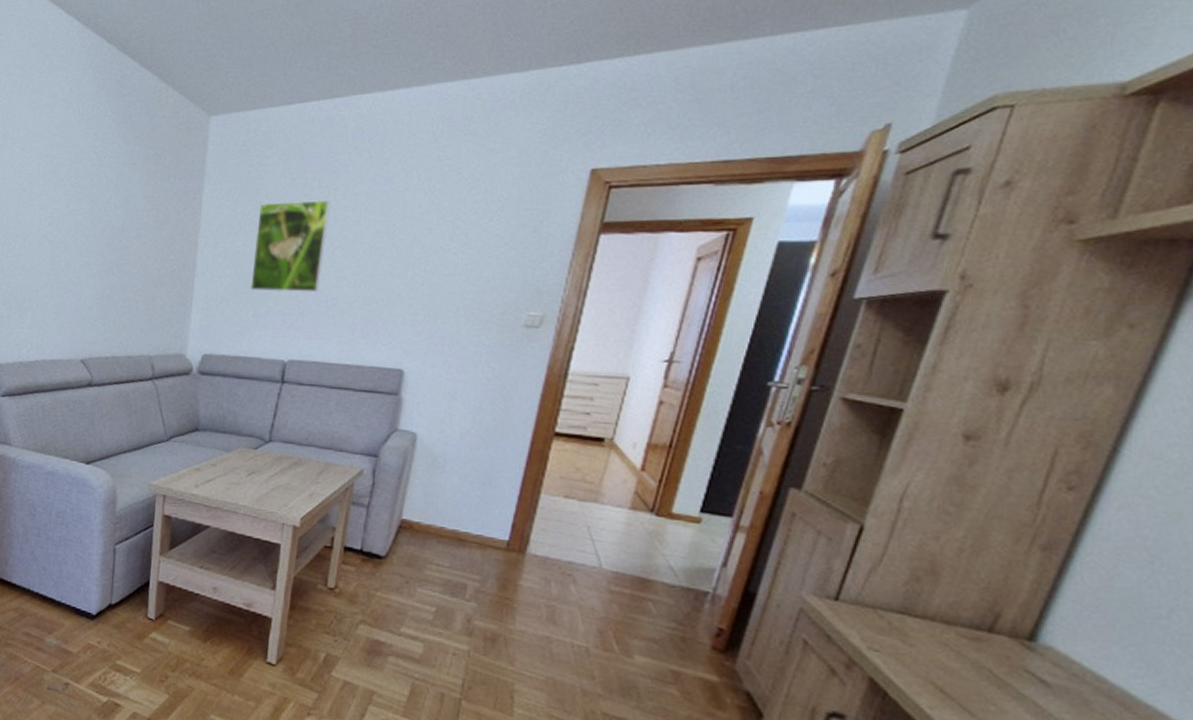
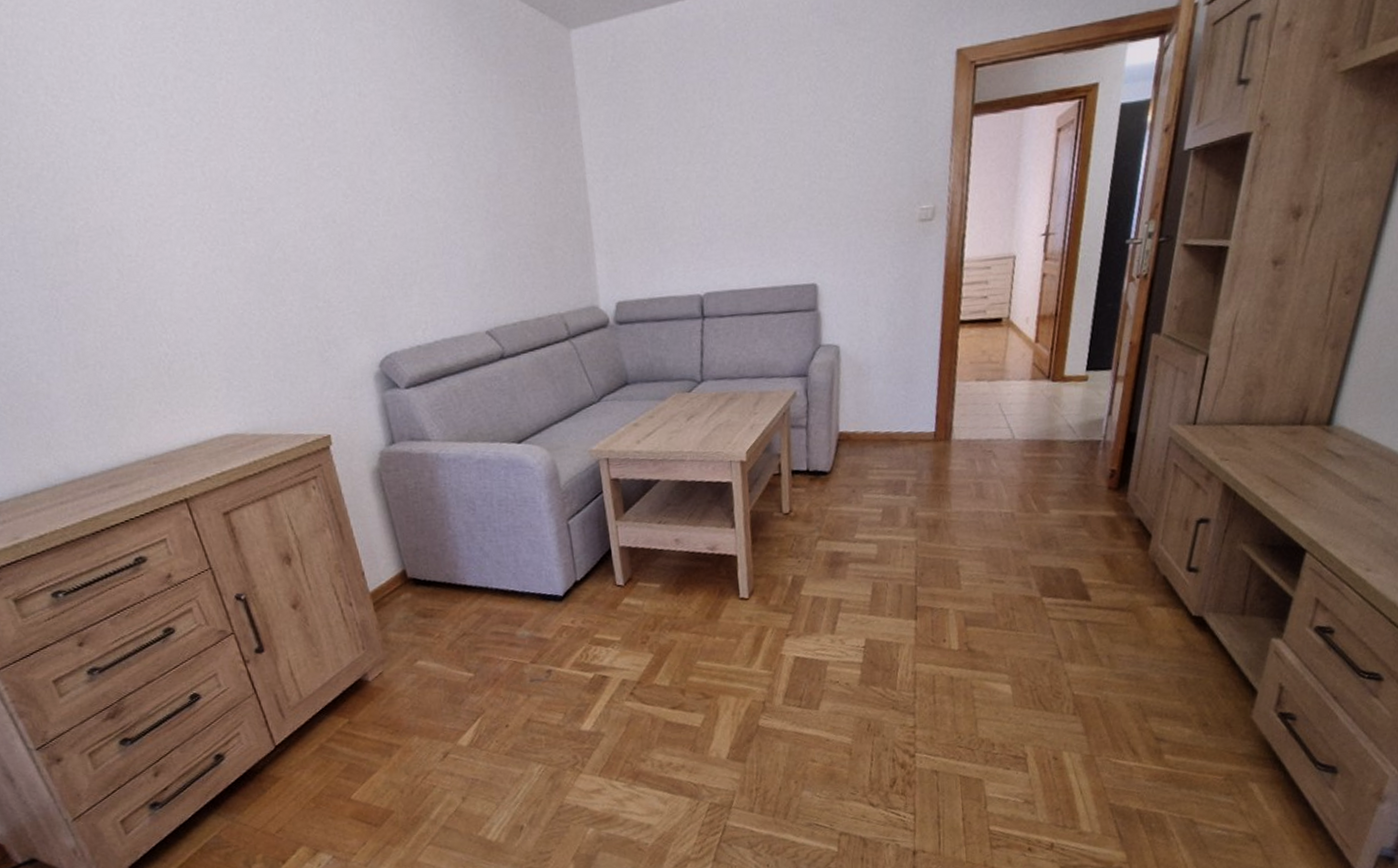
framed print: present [250,199,330,293] -> none [643,113,722,224]

